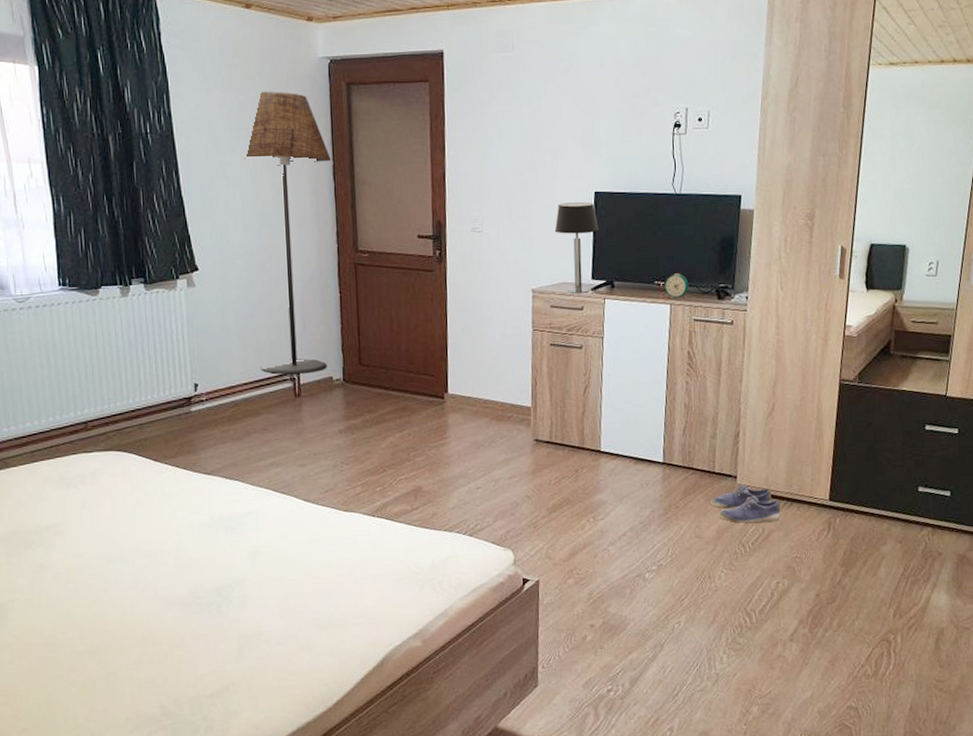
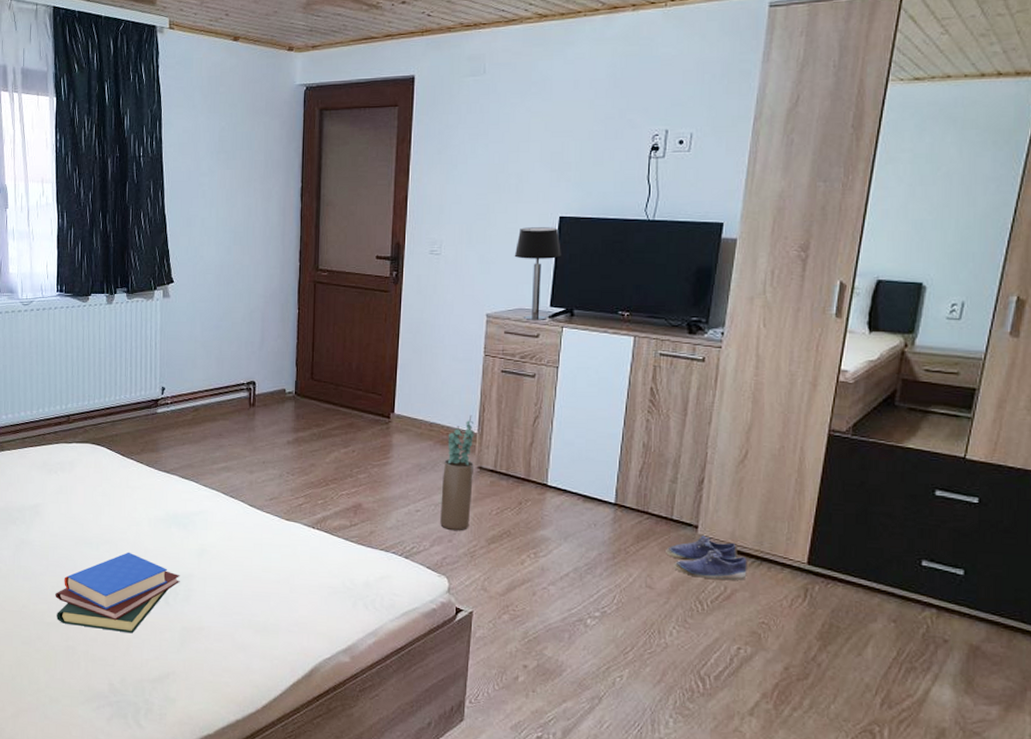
book: none [87,563,233,650] -> present [55,552,180,634]
floor lamp: present [244,92,332,375] -> none [221,118,301,385]
vase: none [500,389,531,504] -> present [440,415,475,531]
alarm clock: present [665,272,689,299] -> none [629,303,657,332]

